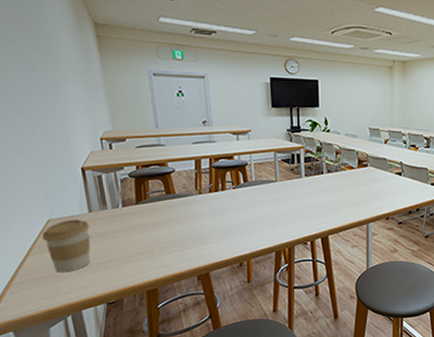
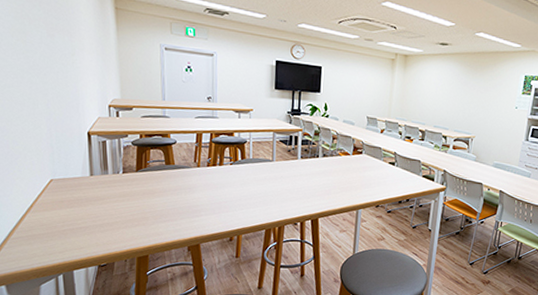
coffee cup: present [41,219,91,273] -> none [43,181,90,232]

